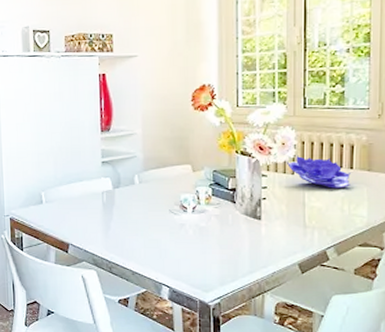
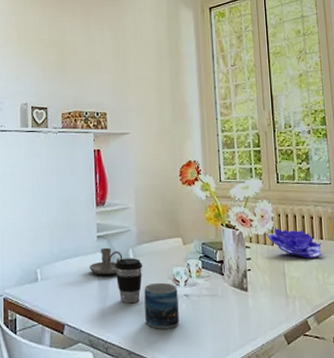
candle holder: none [93,174,128,200] -> present [89,248,123,275]
coffee cup: none [119,183,149,228] -> present [115,258,143,304]
mug: none [149,208,185,253] -> present [144,282,179,329]

